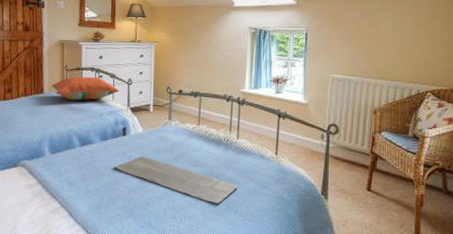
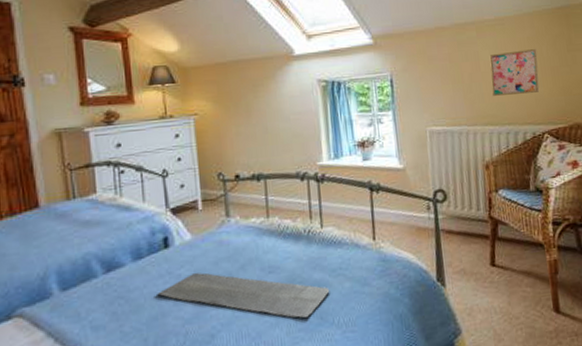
pillow: present [51,77,119,101] -> none [50,174,151,212]
wall art: none [388,22,431,58] -> present [489,49,540,96]

